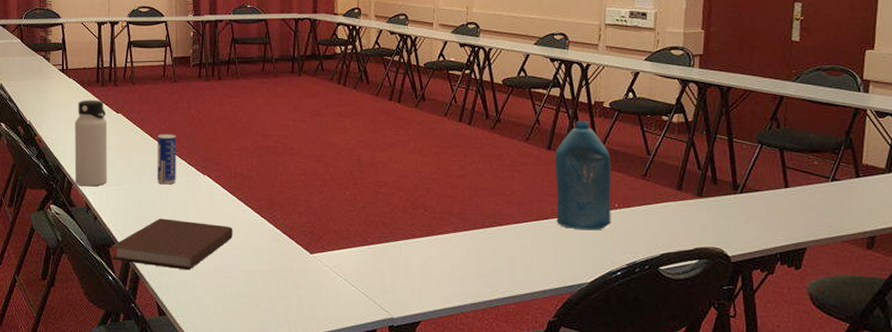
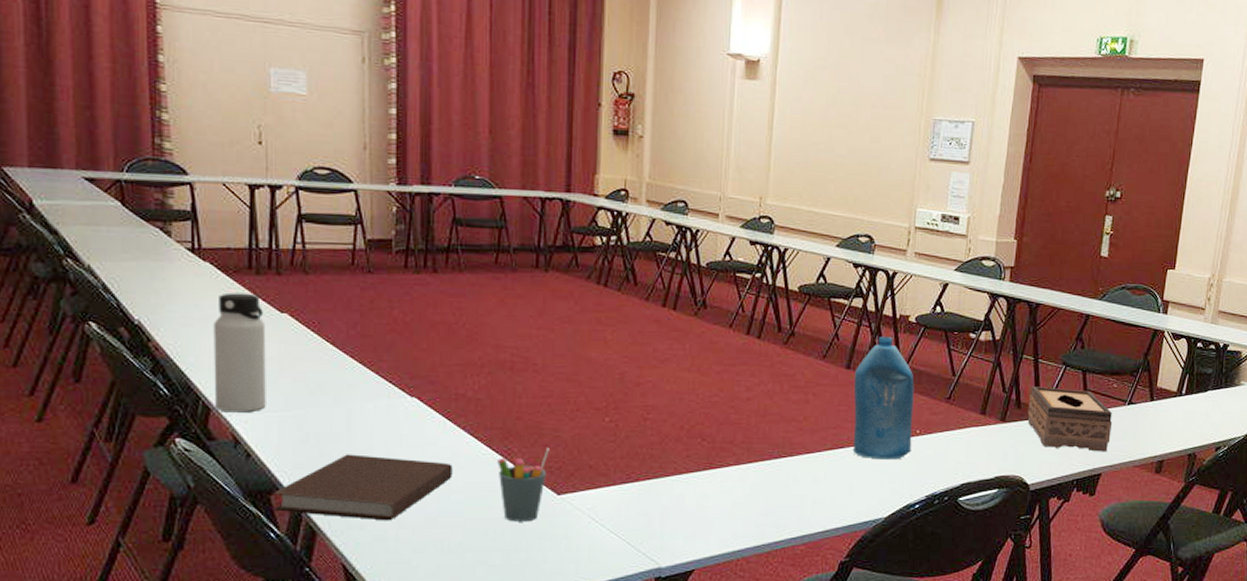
beverage can: present [157,134,176,185] -> none [343,342,372,410]
pen holder: none [265,216,304,275] -> present [497,448,550,522]
tissue box: none [724,164,816,227] -> present [1027,387,1113,452]

